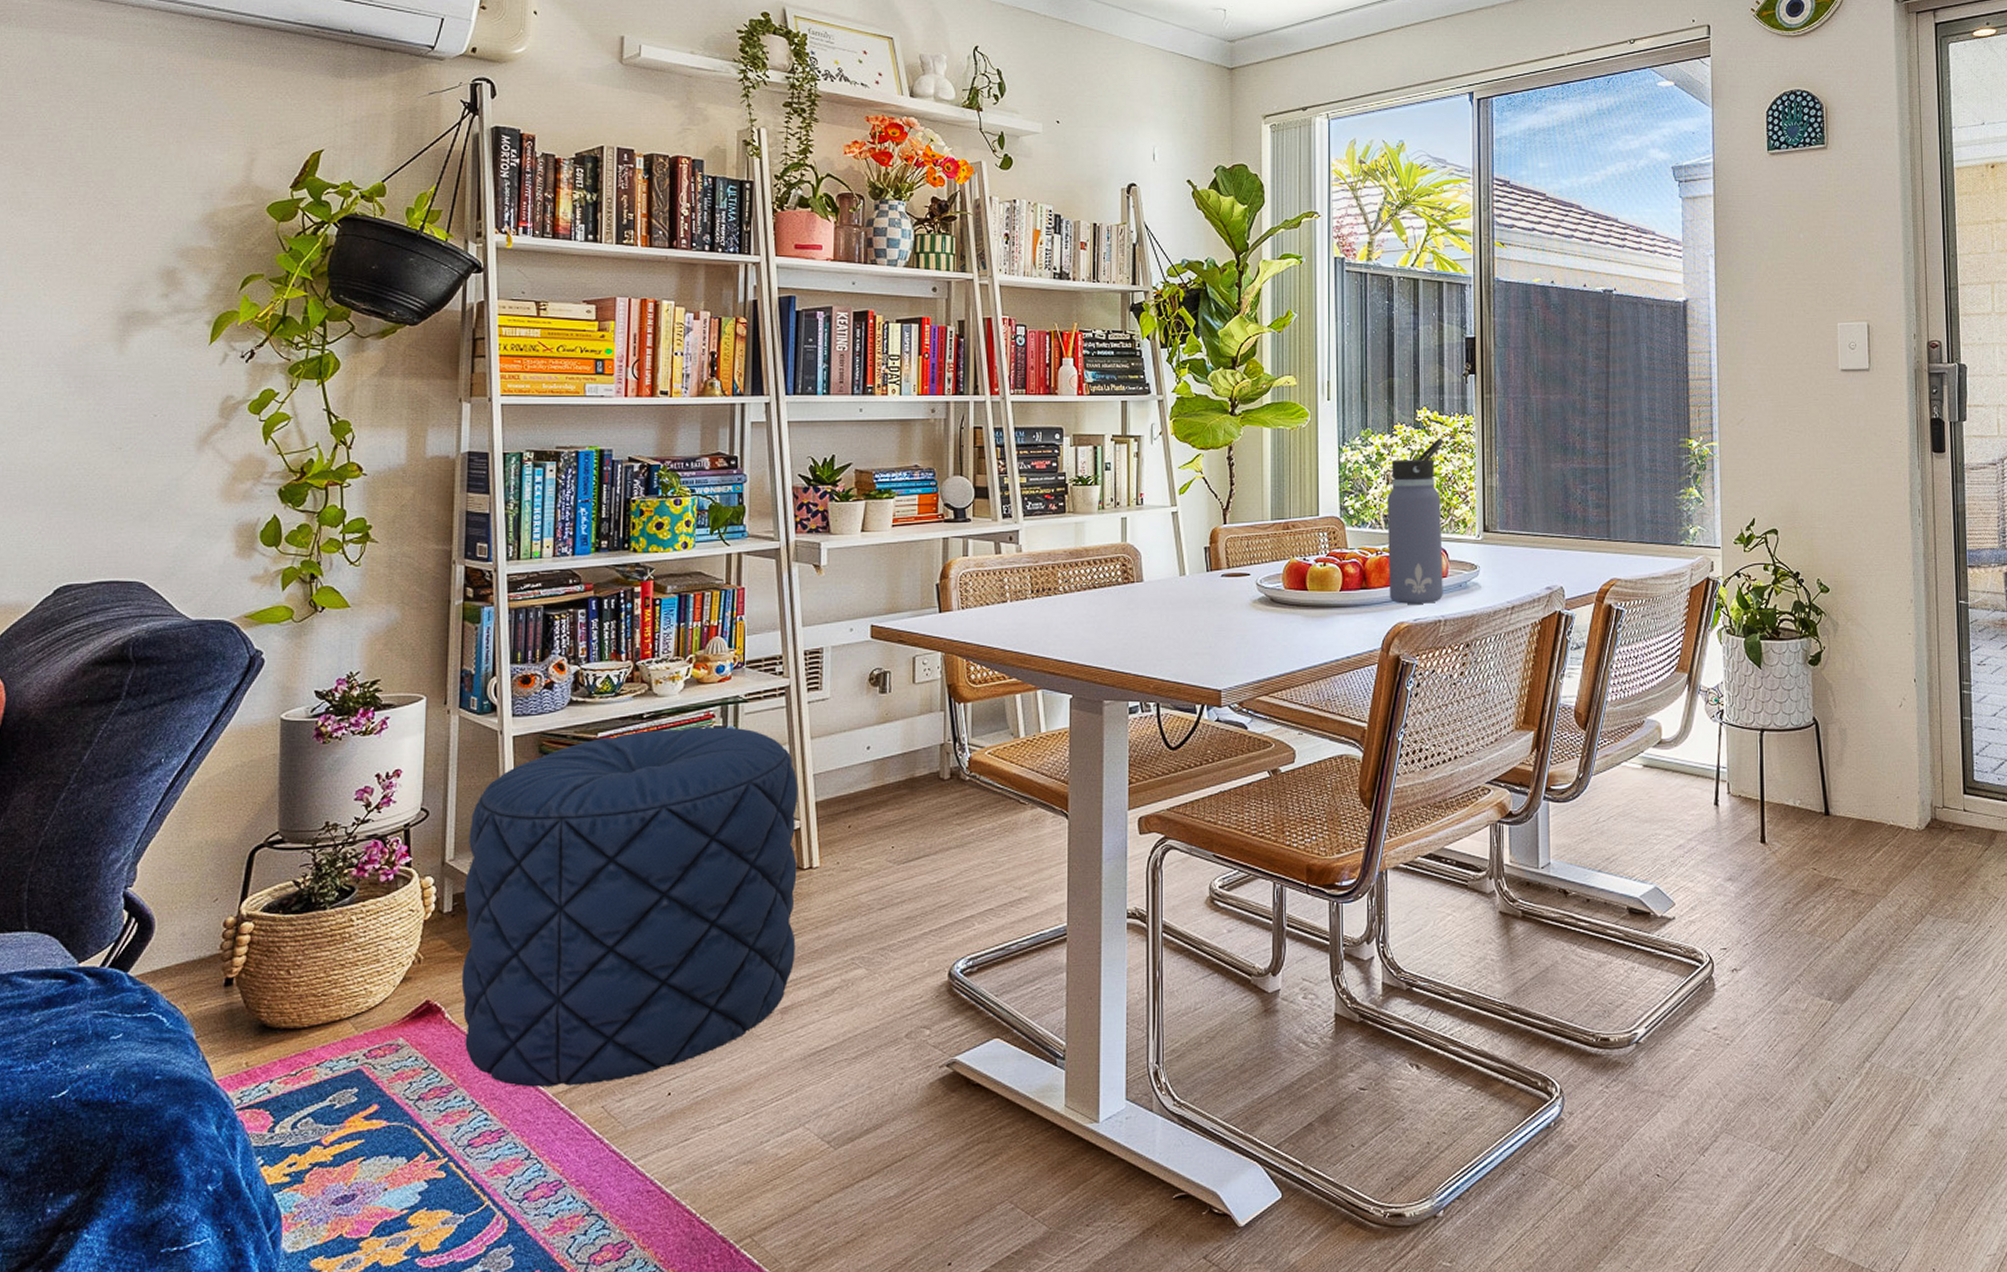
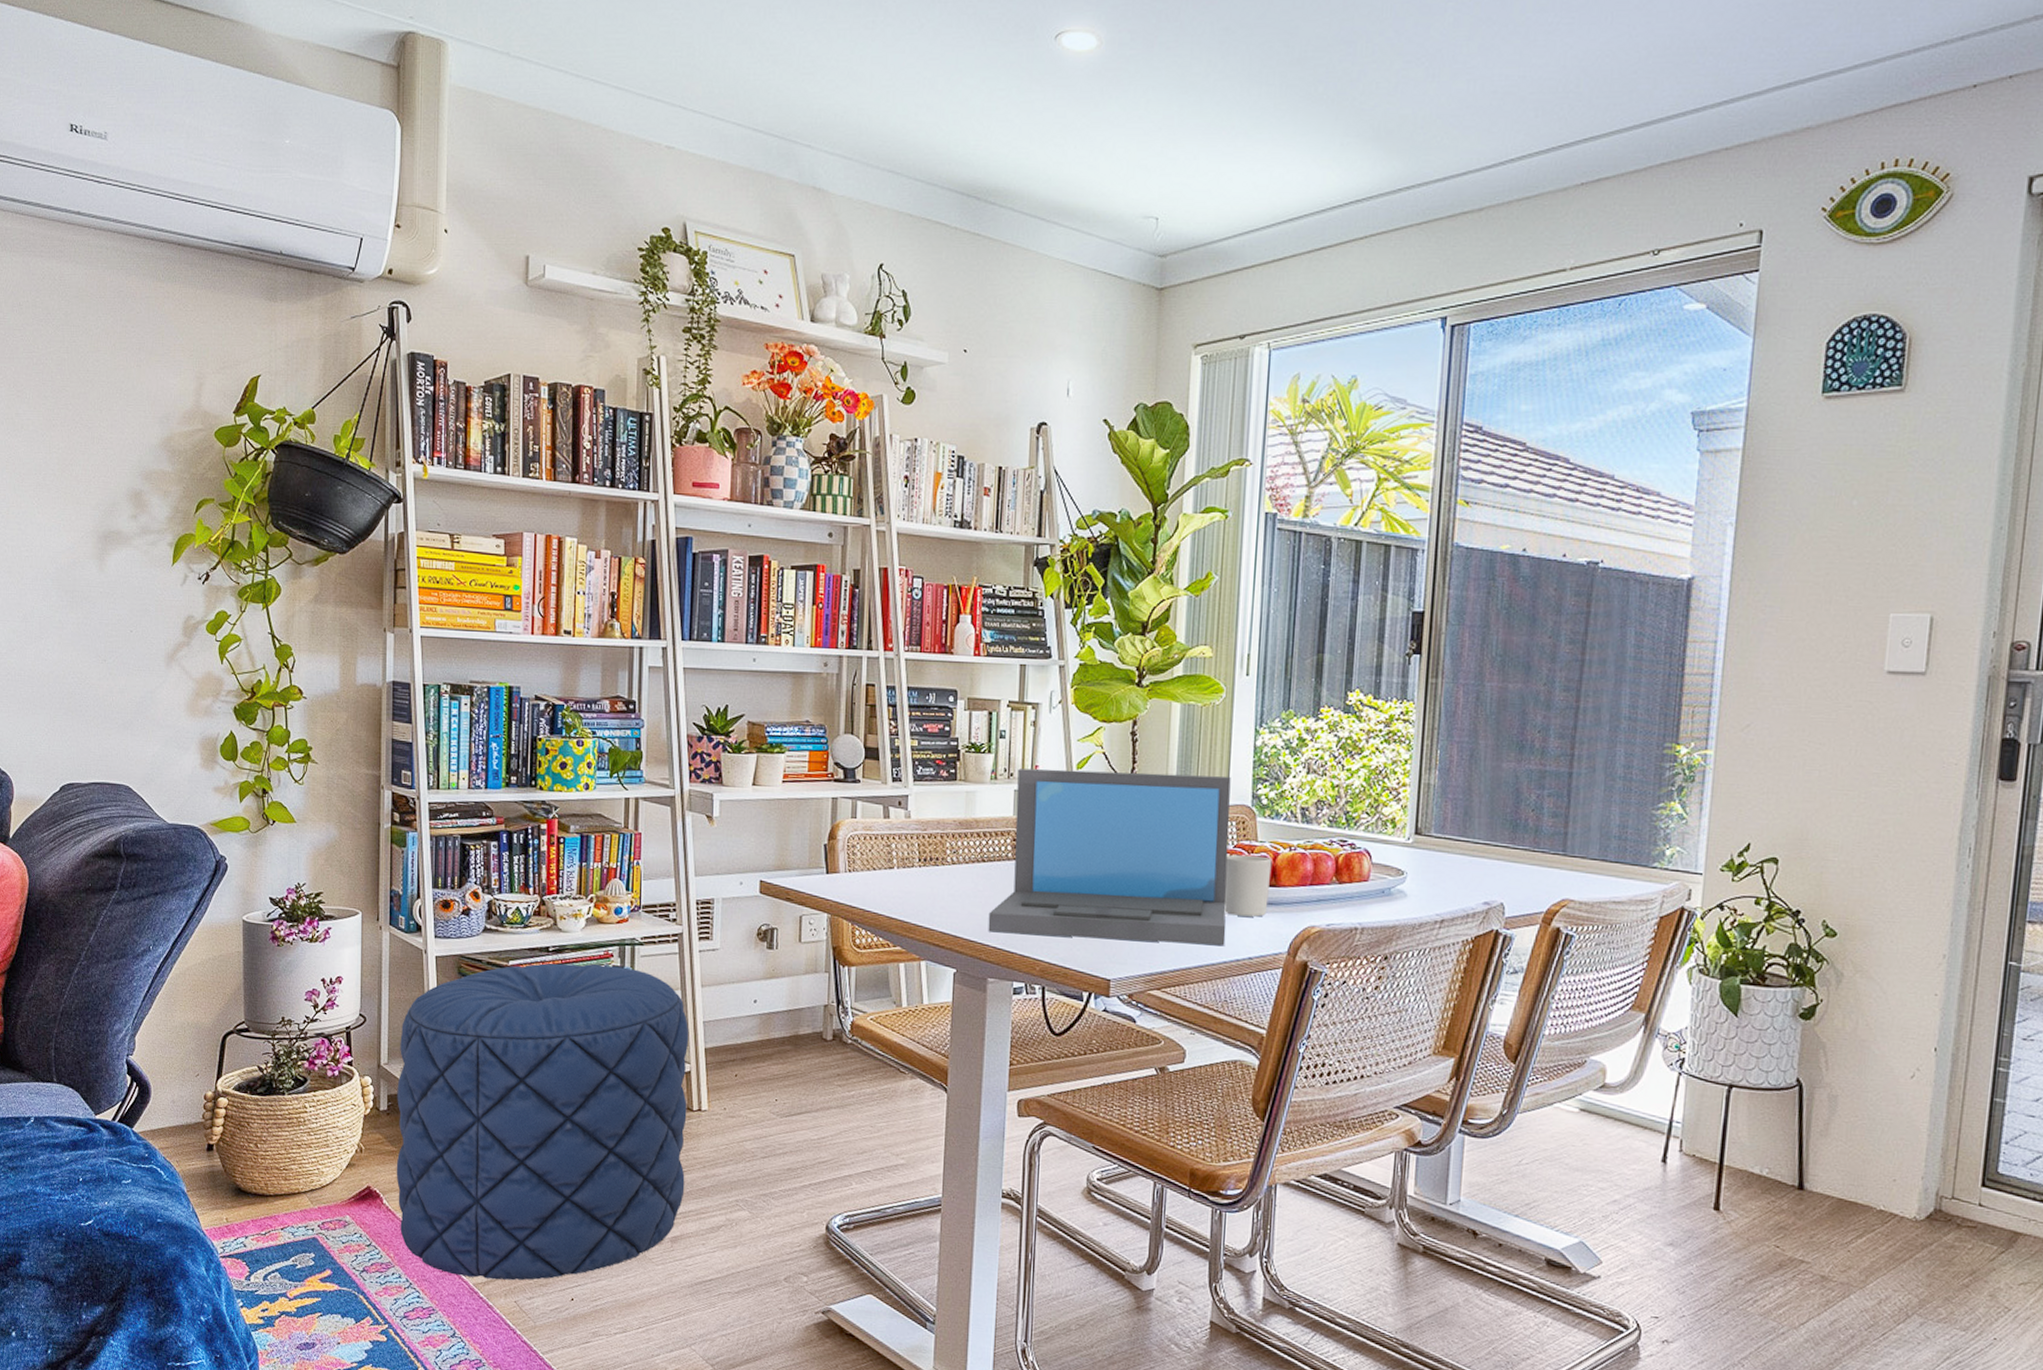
laptop: none [1102,491,1325,655] -> present [988,768,1231,945]
mug: none [1321,562,1362,619] -> present [1224,854,1272,917]
water bottle: present [1387,438,1444,604] -> none [1301,725,1377,909]

